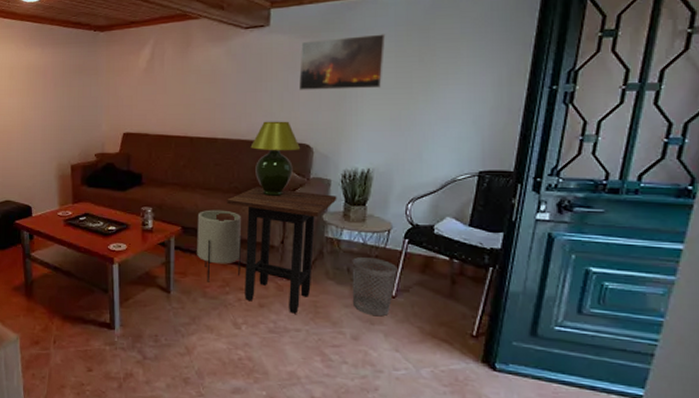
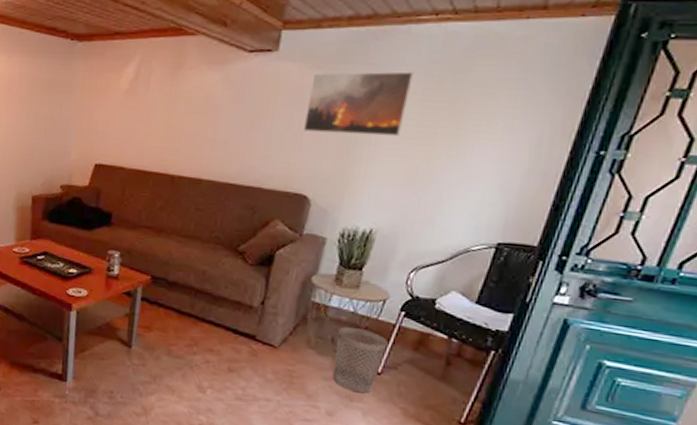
planter: present [197,209,242,282] -> none [165,260,219,340]
side table: present [227,187,337,314] -> none [205,238,331,382]
table lamp: present [250,121,301,197] -> none [239,164,297,252]

